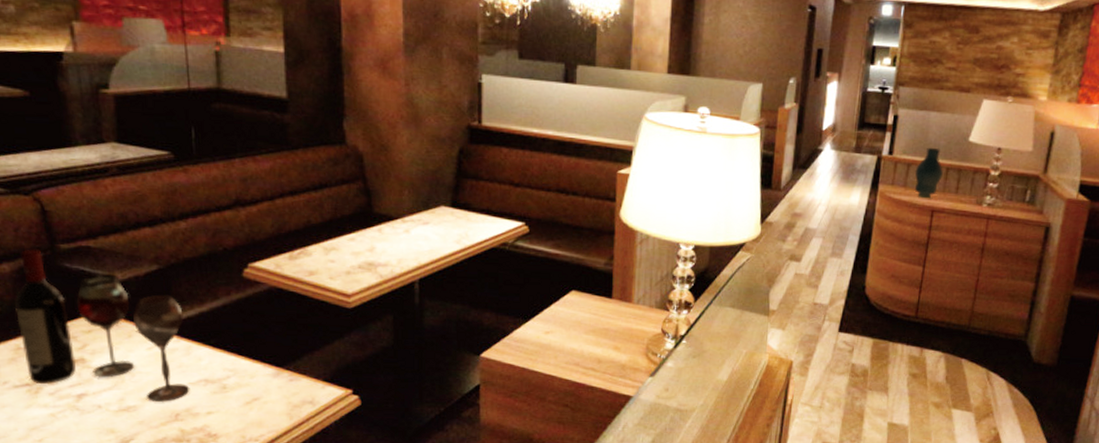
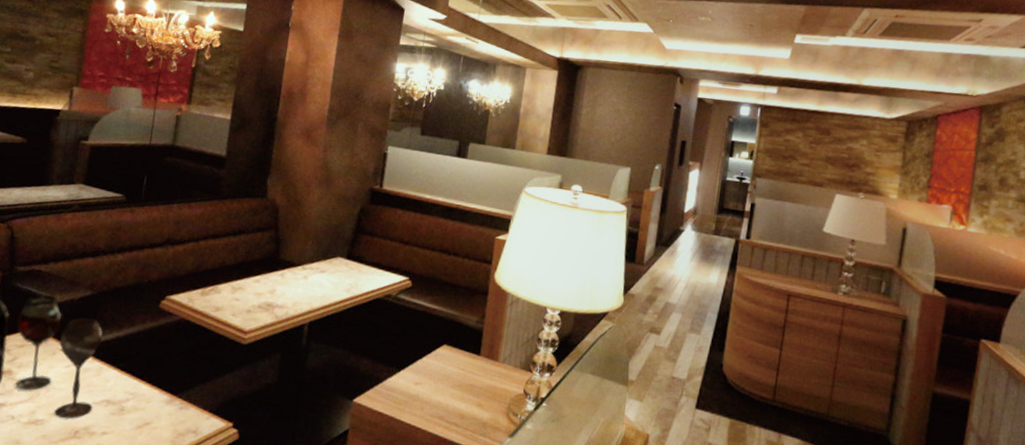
vase: present [914,147,943,198] -> none [771,234,799,282]

